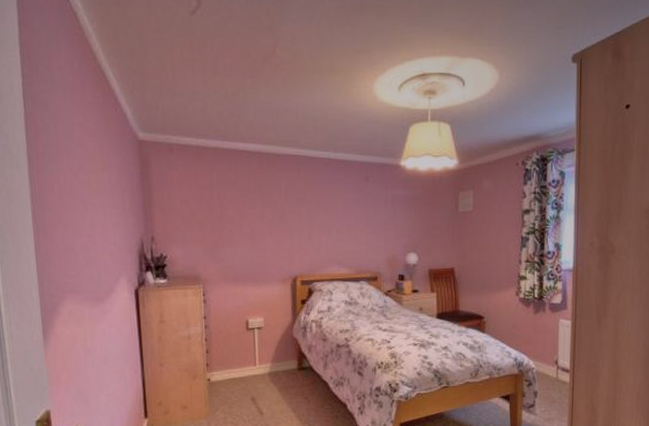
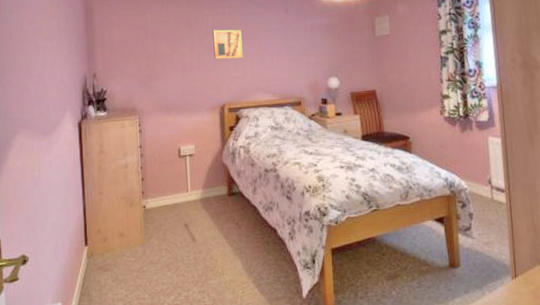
wall art: none [286,195,318,228] -> present [213,29,243,60]

